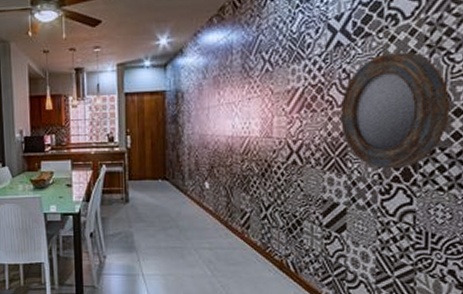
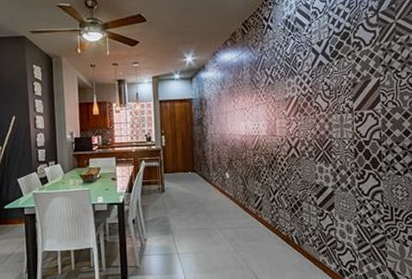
home mirror: present [341,52,450,169] -> none [325,70,401,159]

